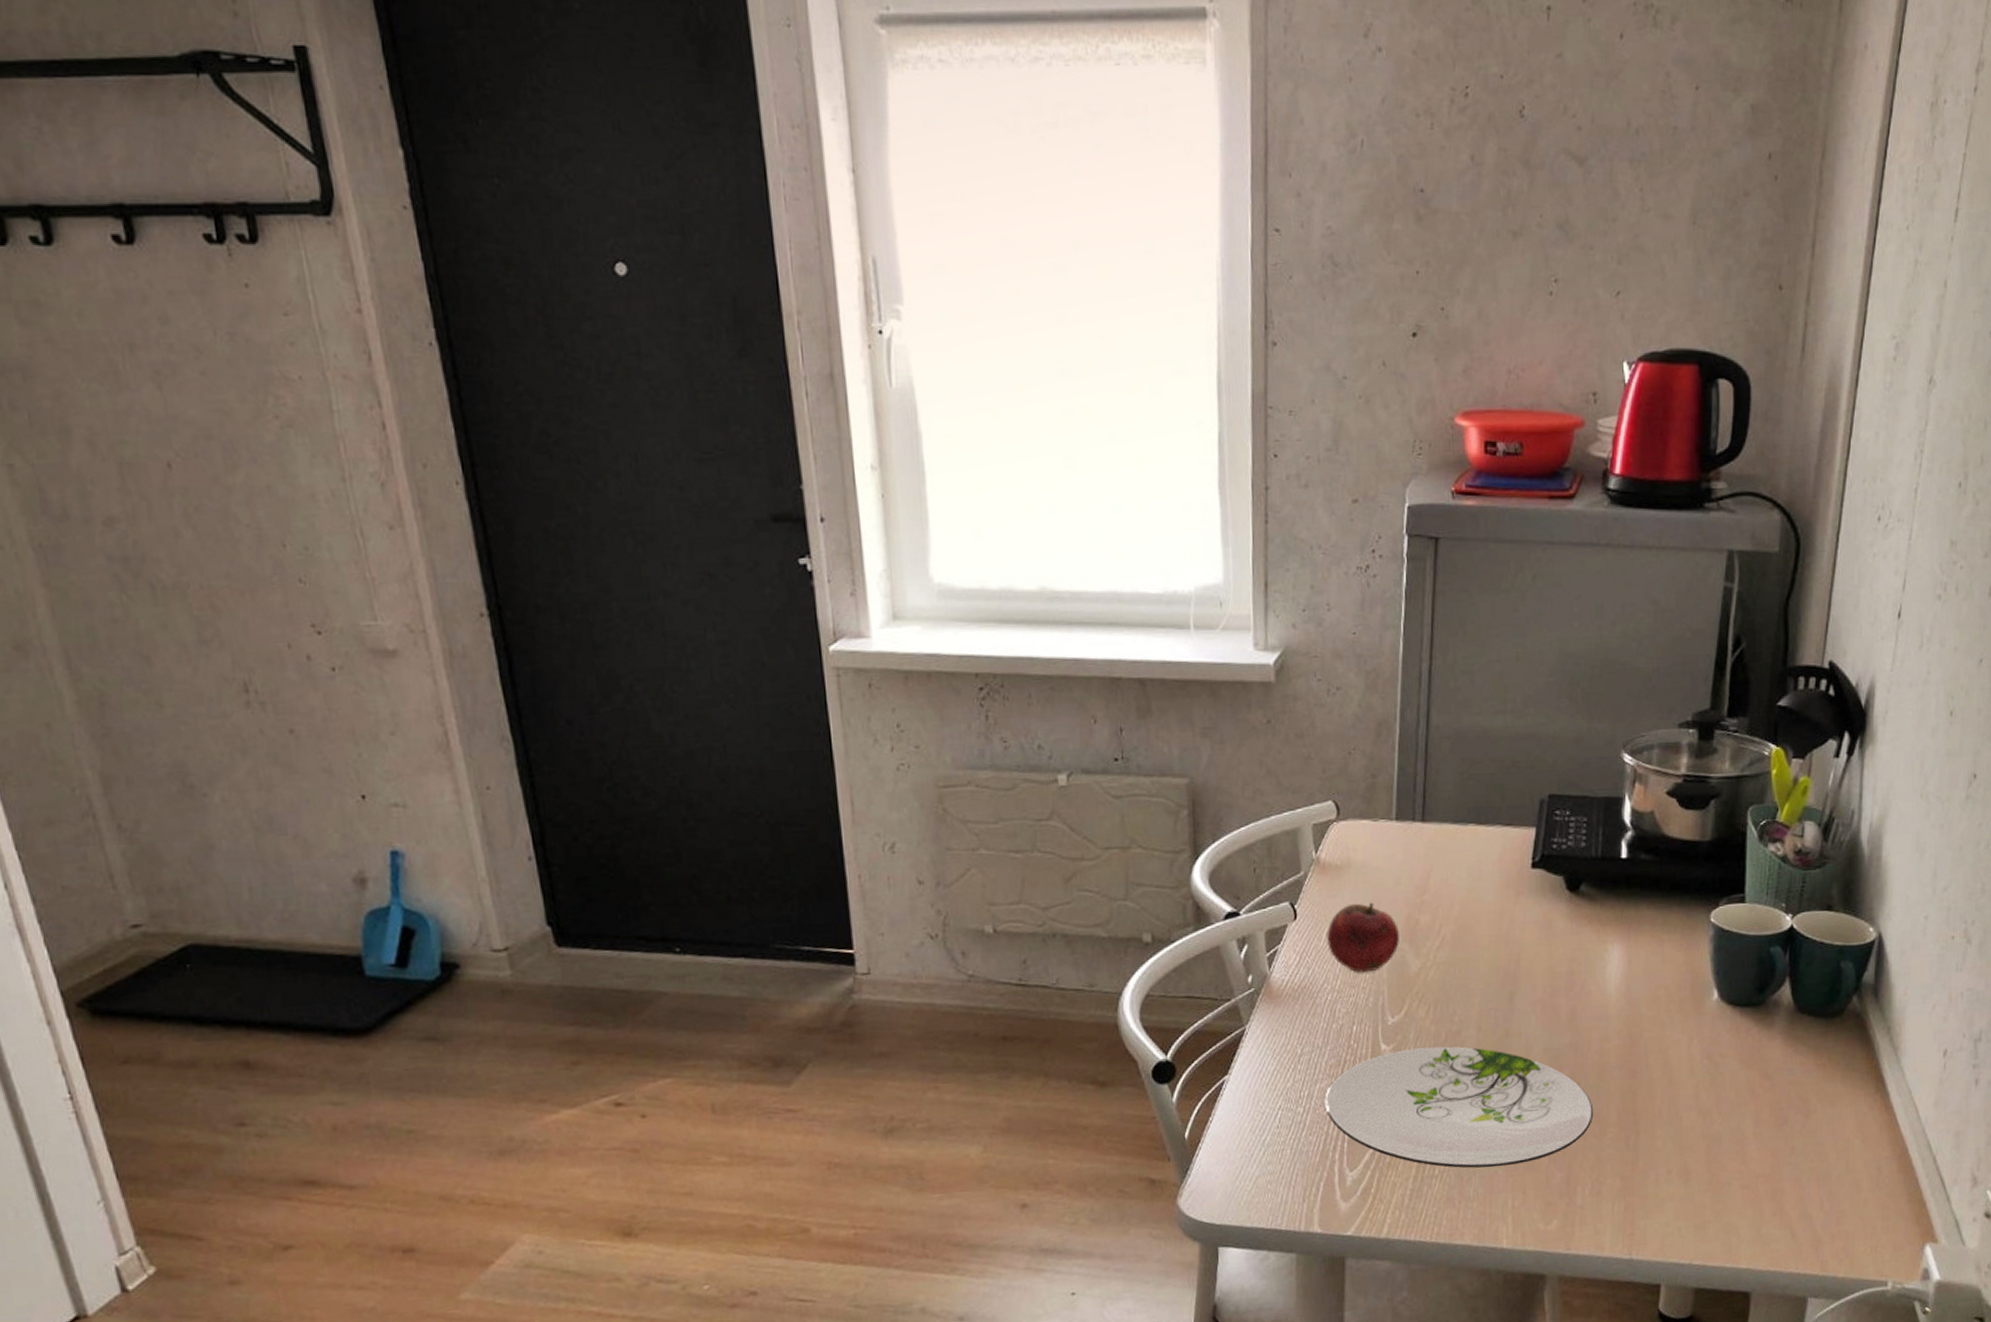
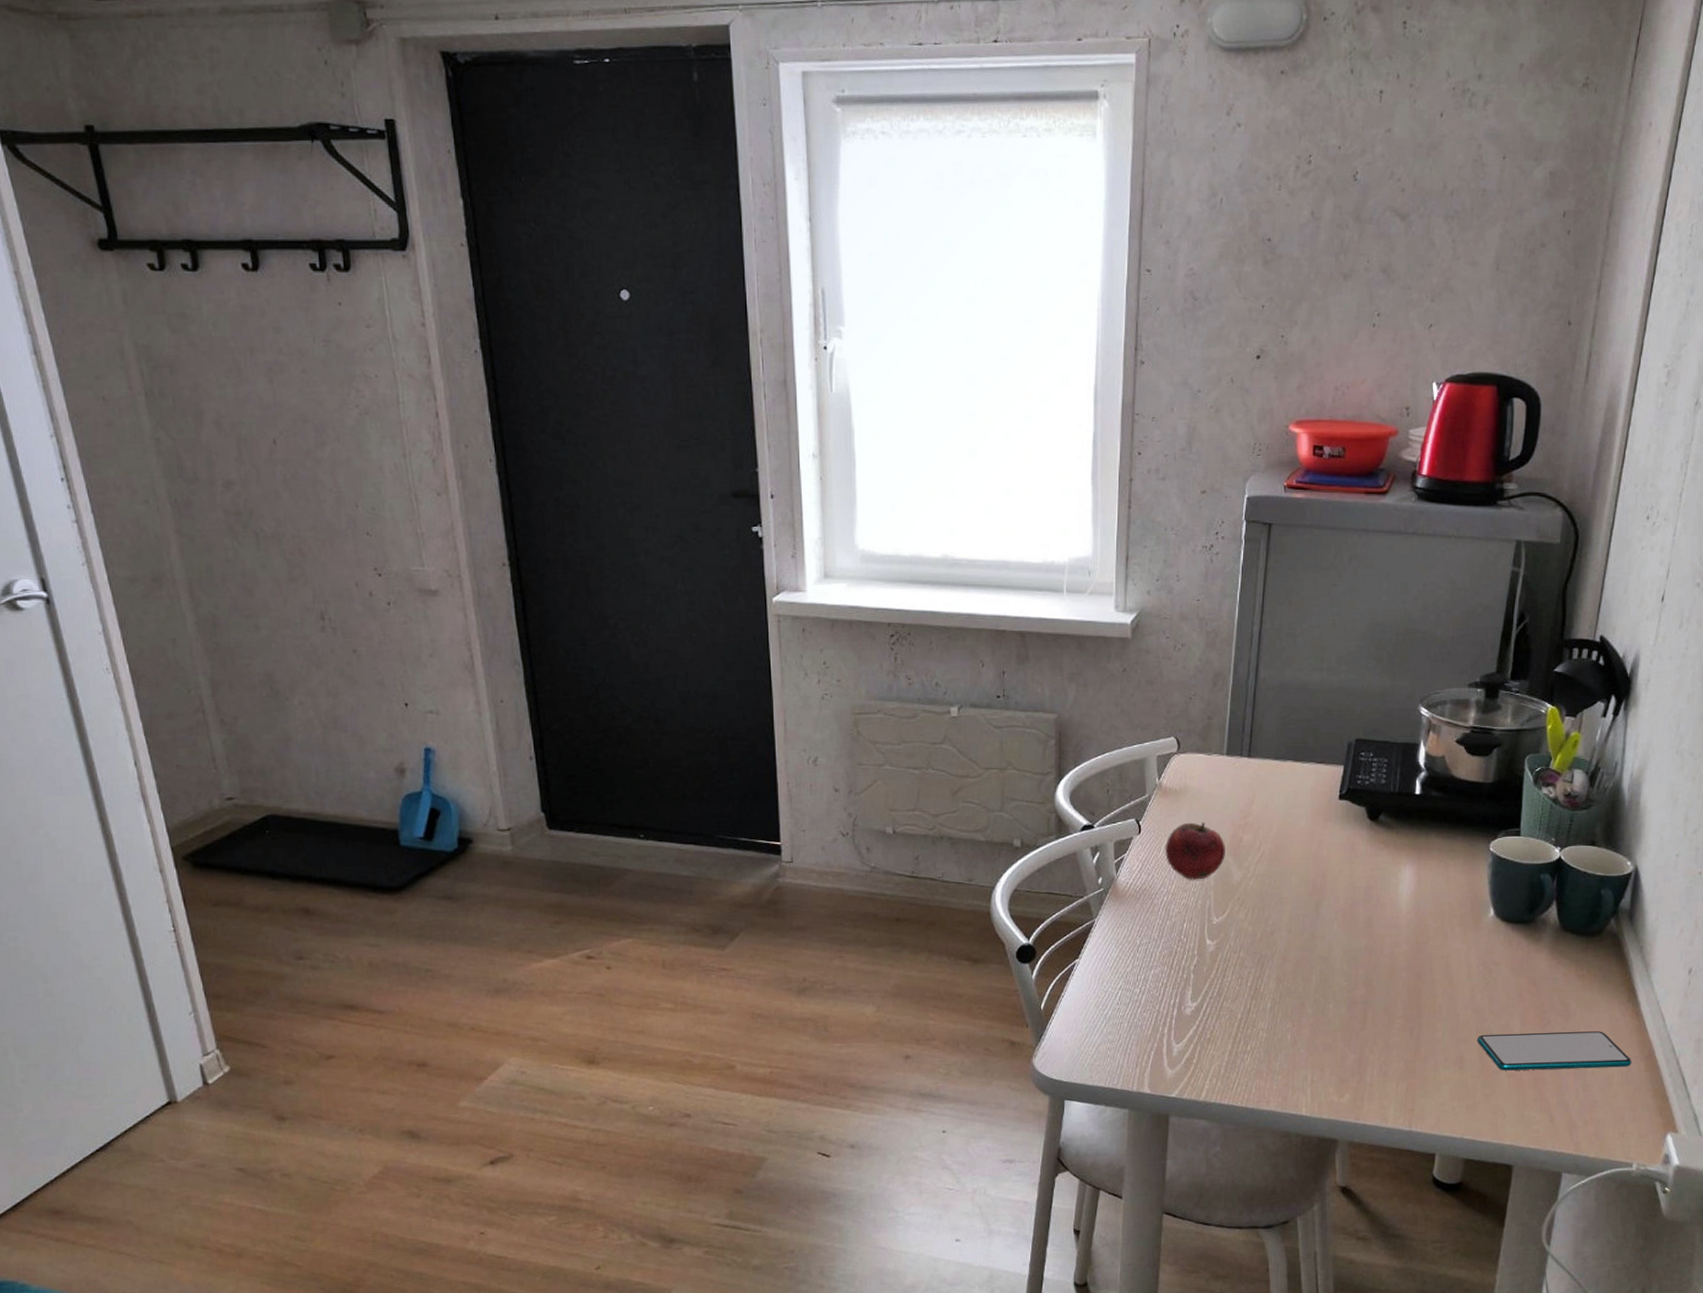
plate: present [1325,1046,1594,1168] -> none [1158,944,1384,1047]
smartphone: none [1704,1129,1883,1182] -> present [1477,1031,1632,1071]

